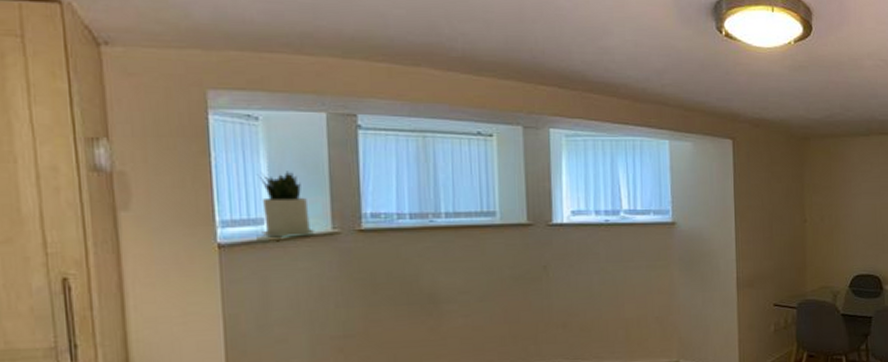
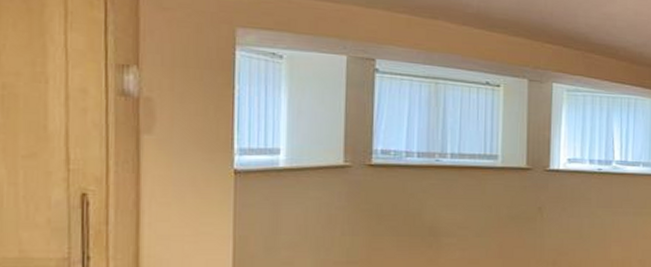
planter: present [257,171,315,238] -> none [277,106,328,168]

